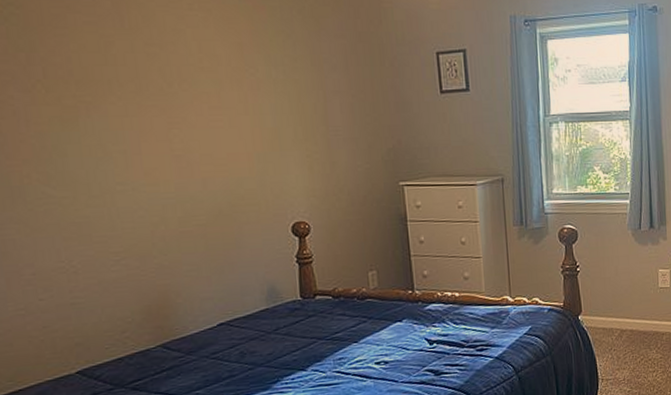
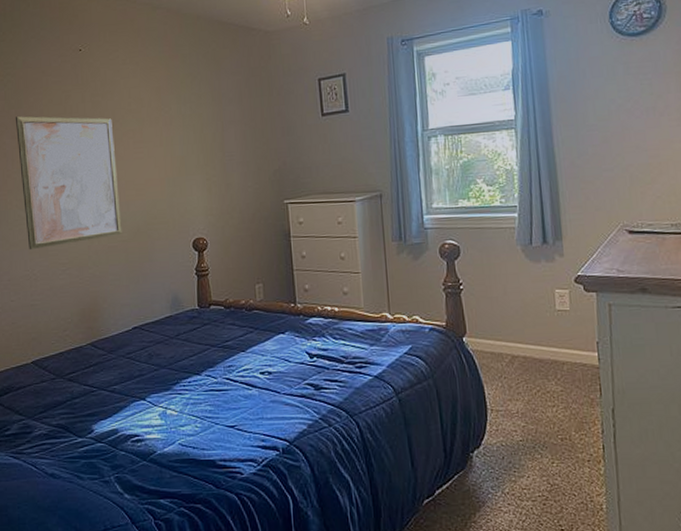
wall art: none [28,63,198,237] -> present [16,116,122,250]

